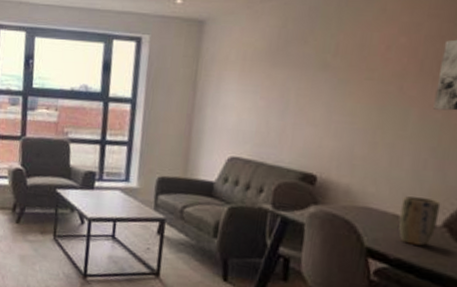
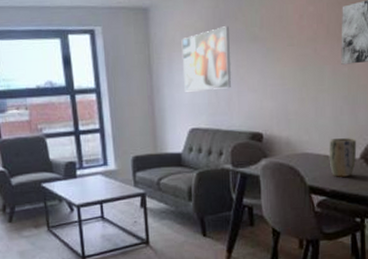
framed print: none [230,49,295,119] -> present [181,26,231,92]

